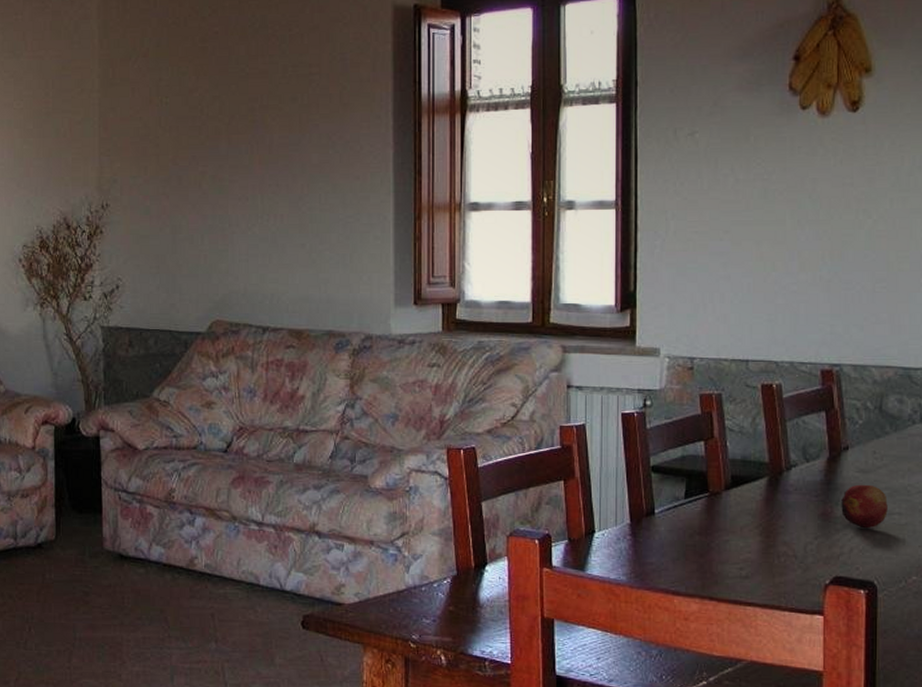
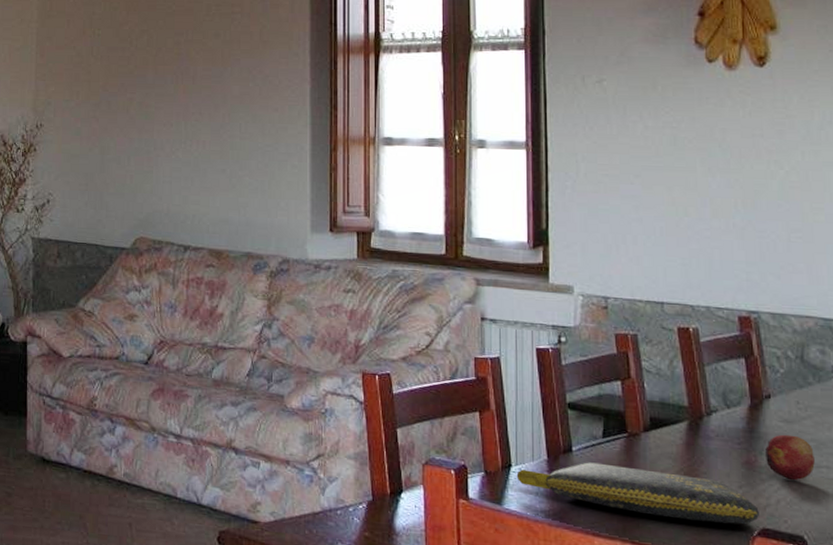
pouch: none [599,523,833,575] -> present [516,462,759,525]

